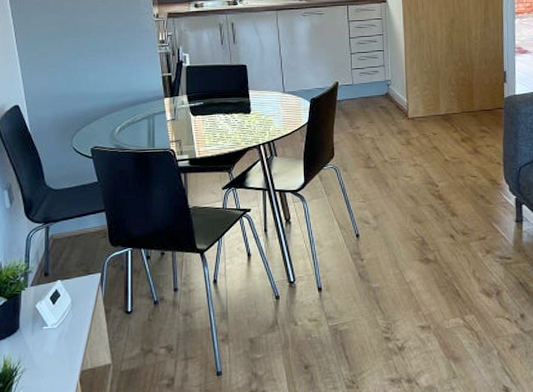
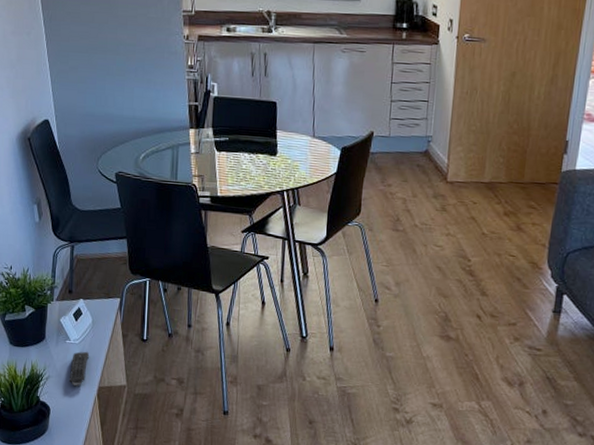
remote control: none [47,335,70,375] -> present [69,351,90,386]

